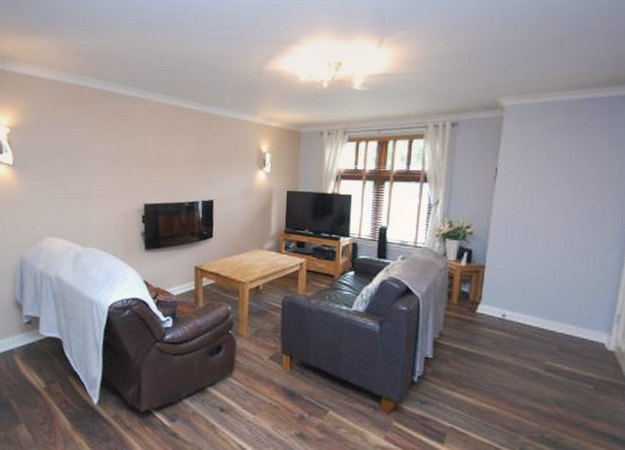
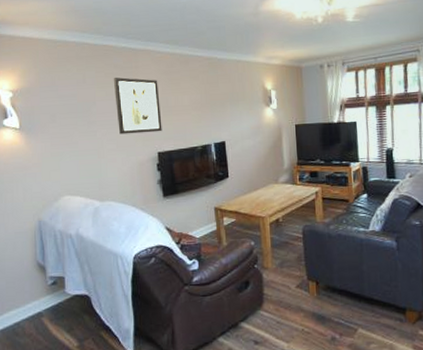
wall art: none [108,124,153,184] -> present [113,77,162,135]

